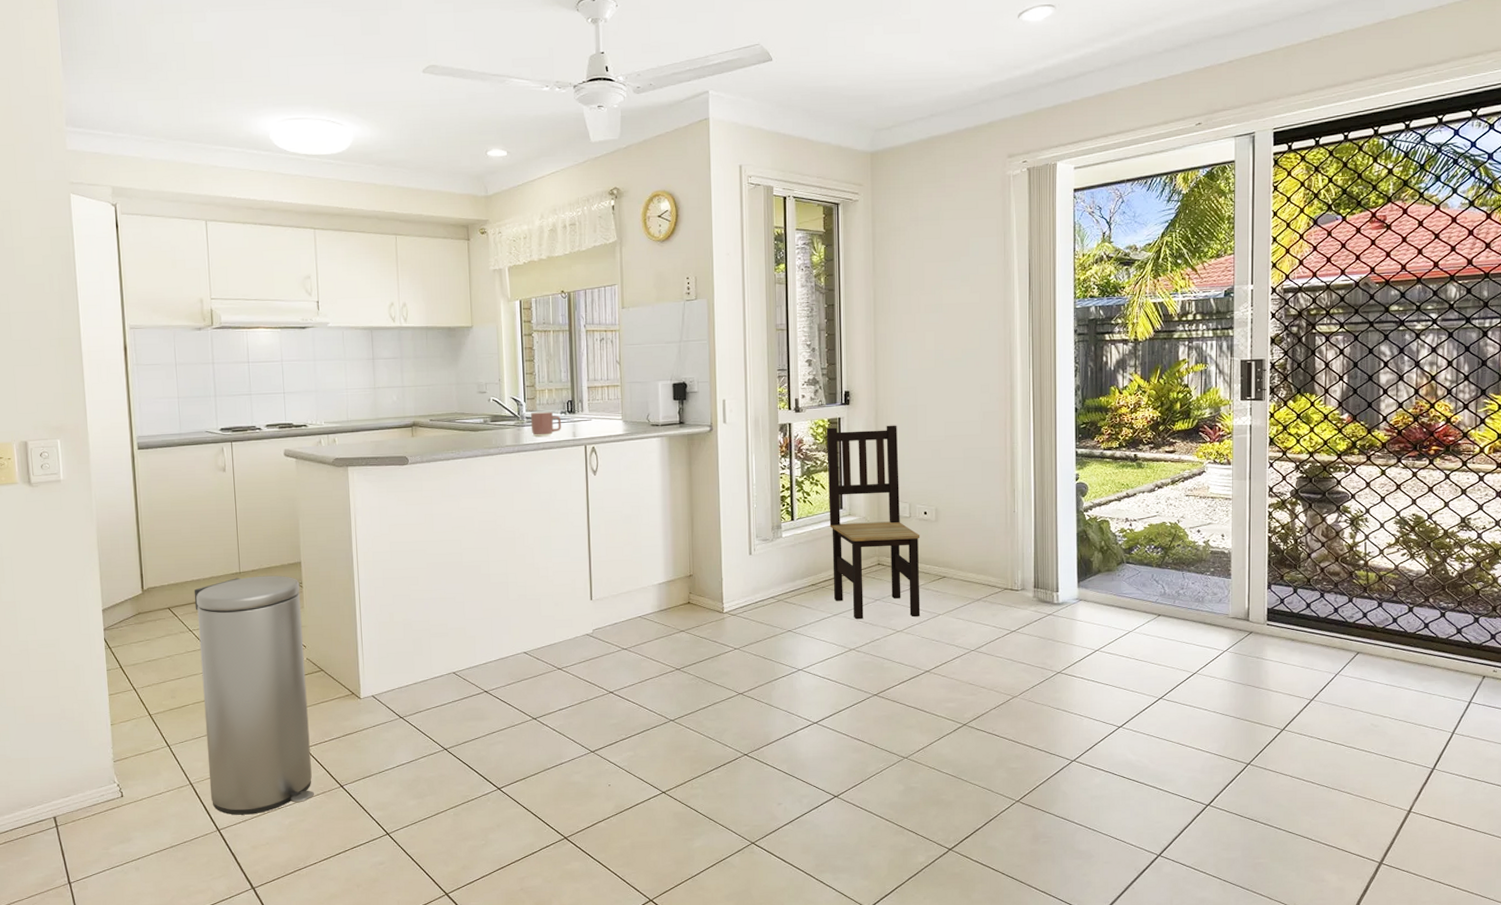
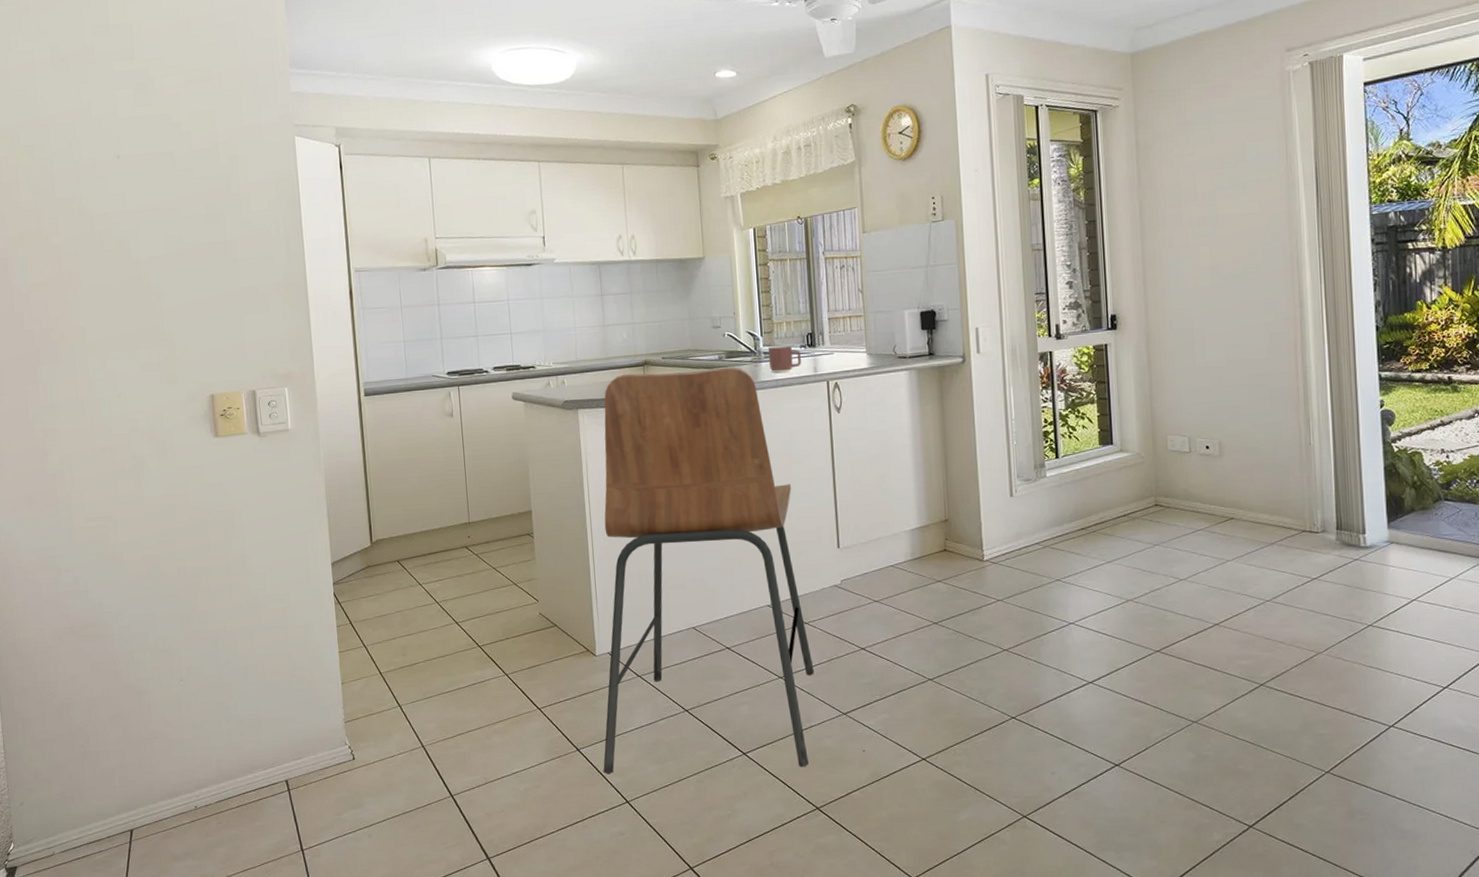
pedal bin: present [194,575,314,815] -> none [423,525,550,780]
chair: none [365,430,566,808] -> present [603,367,814,773]
dining chair: present [826,425,921,619] -> none [1091,350,1206,566]

